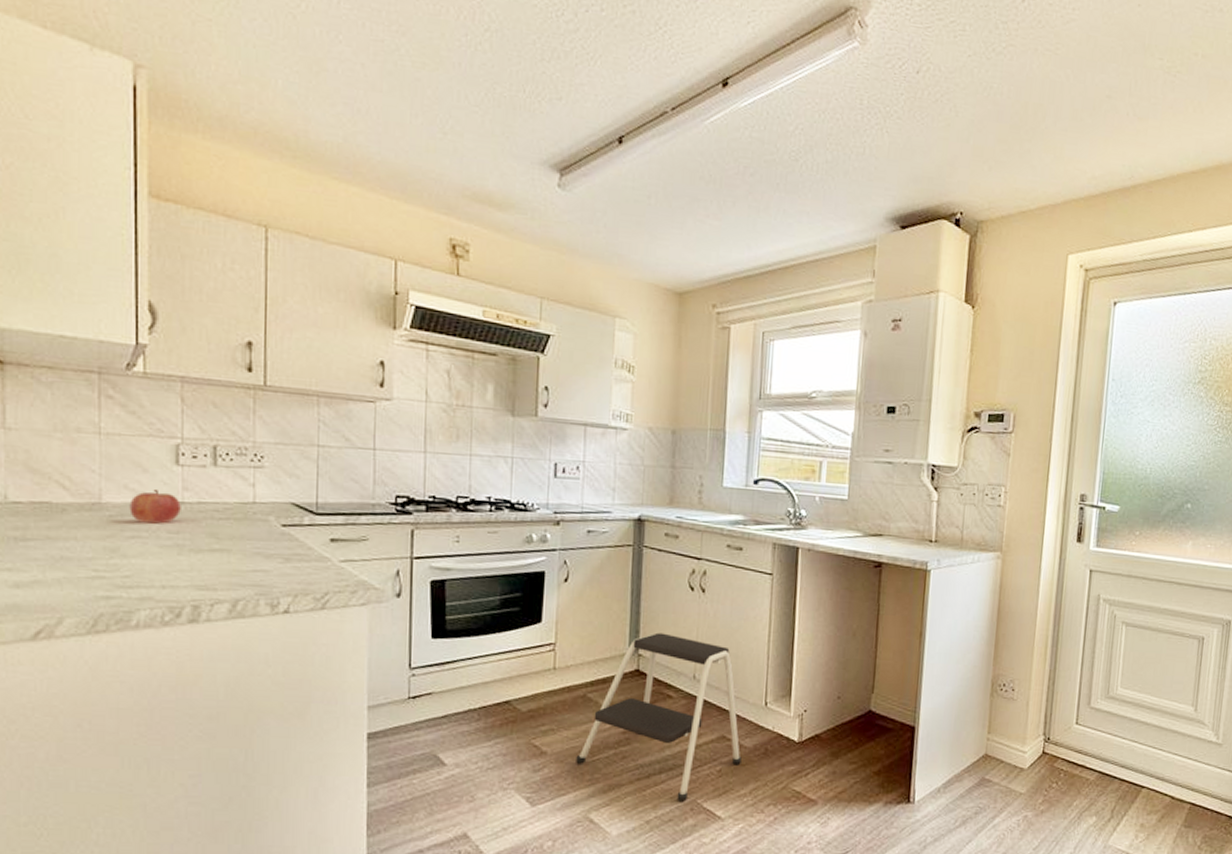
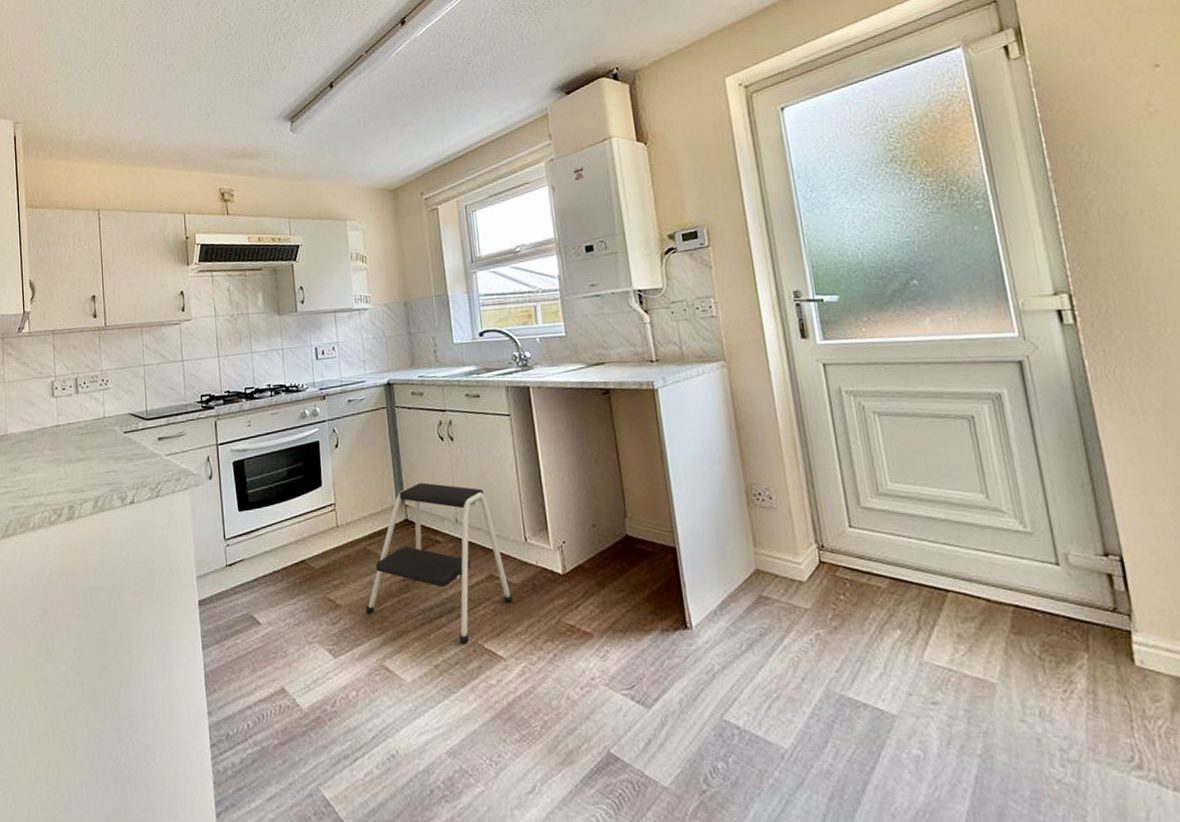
fruit: present [129,488,181,524] -> none [25,417,57,446]

